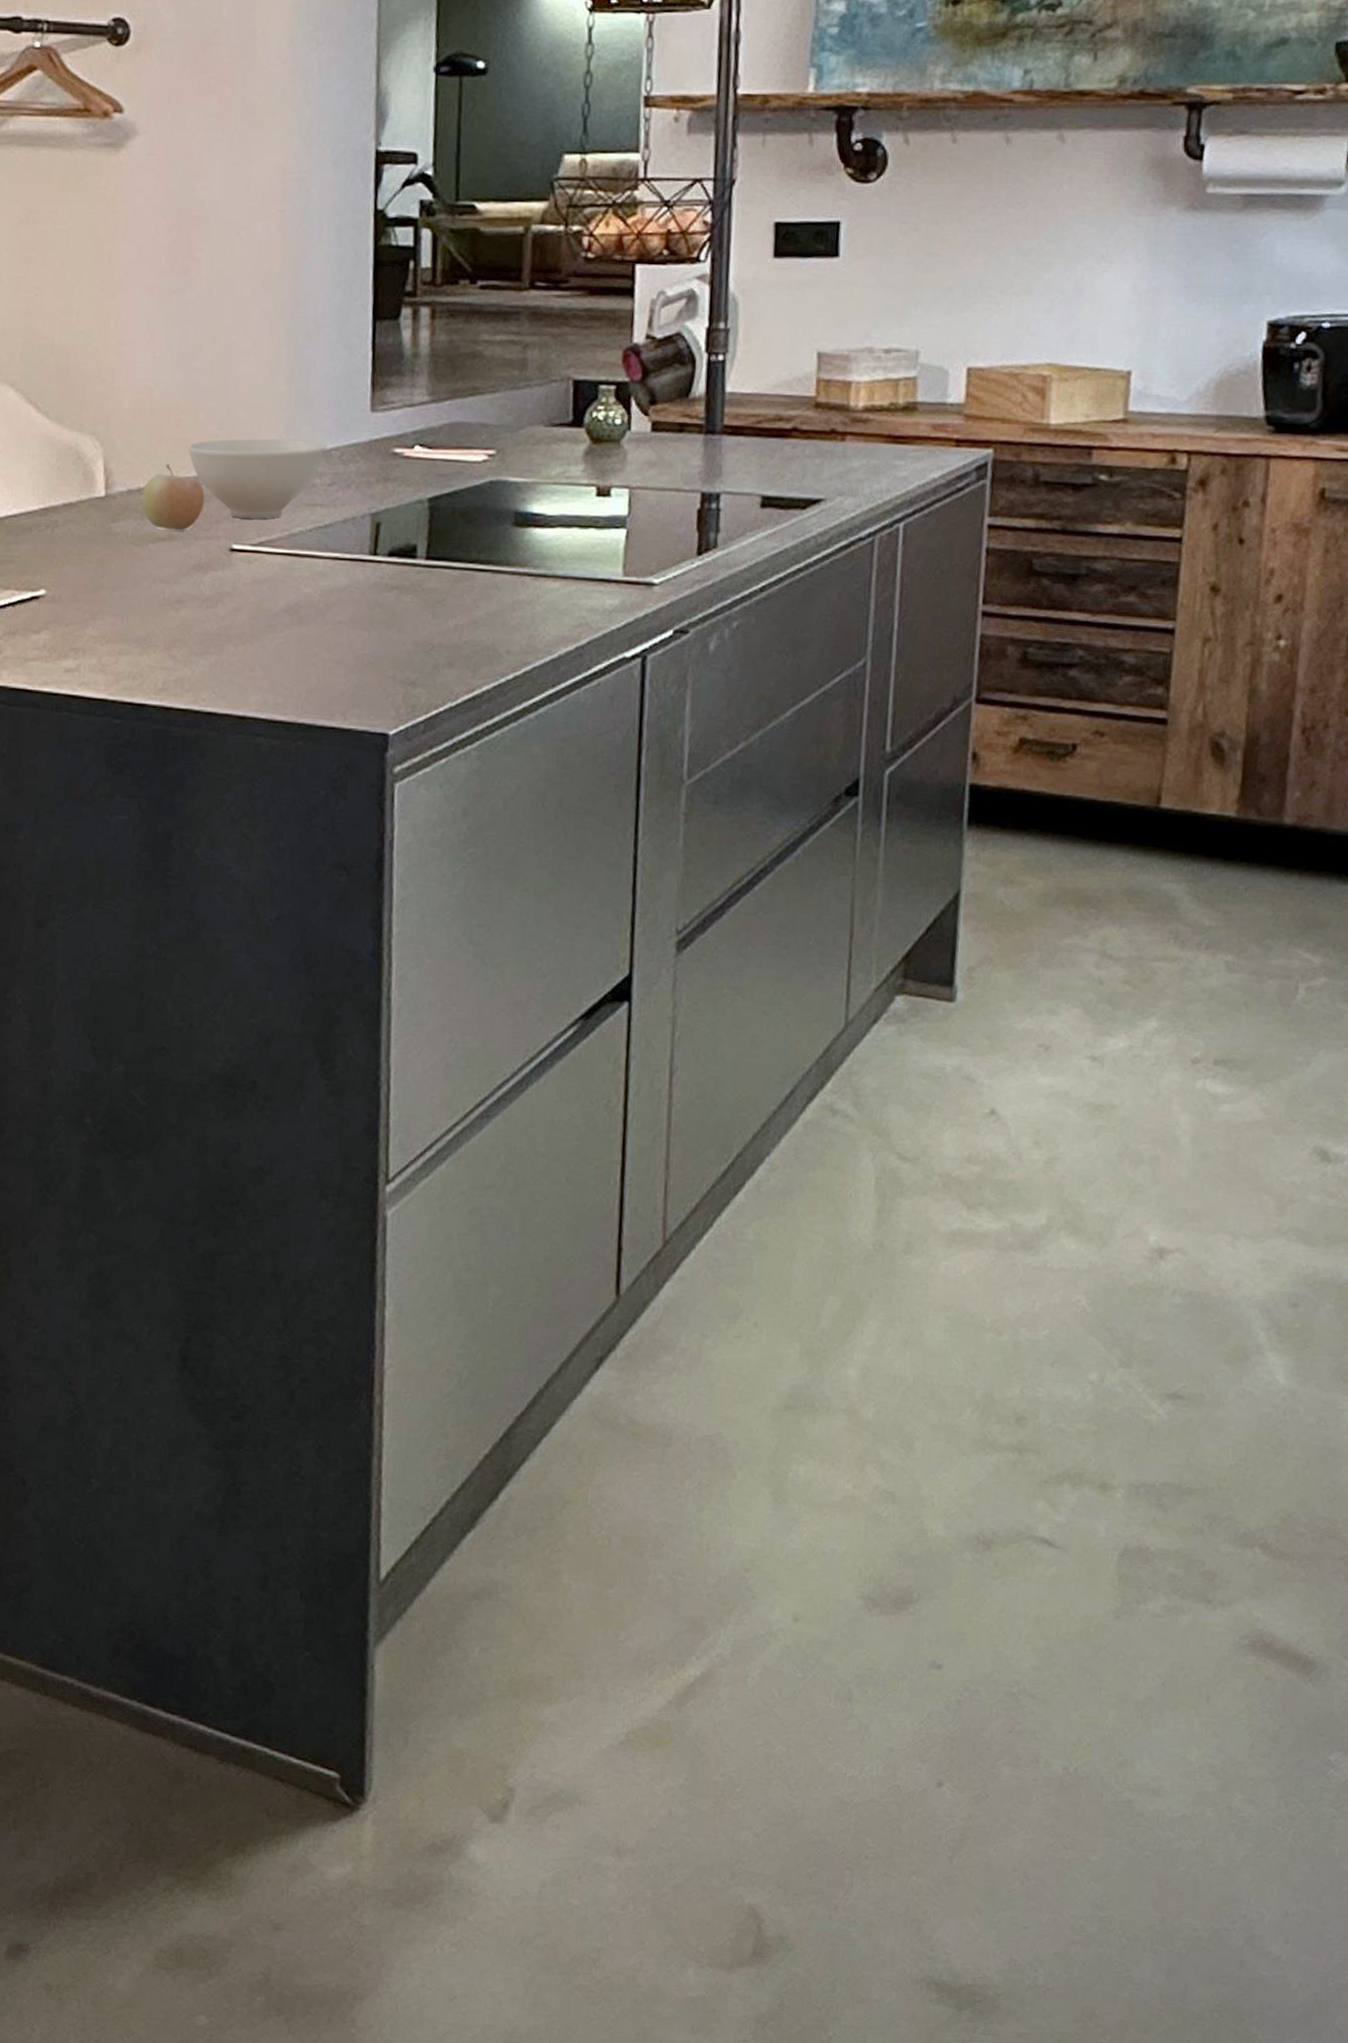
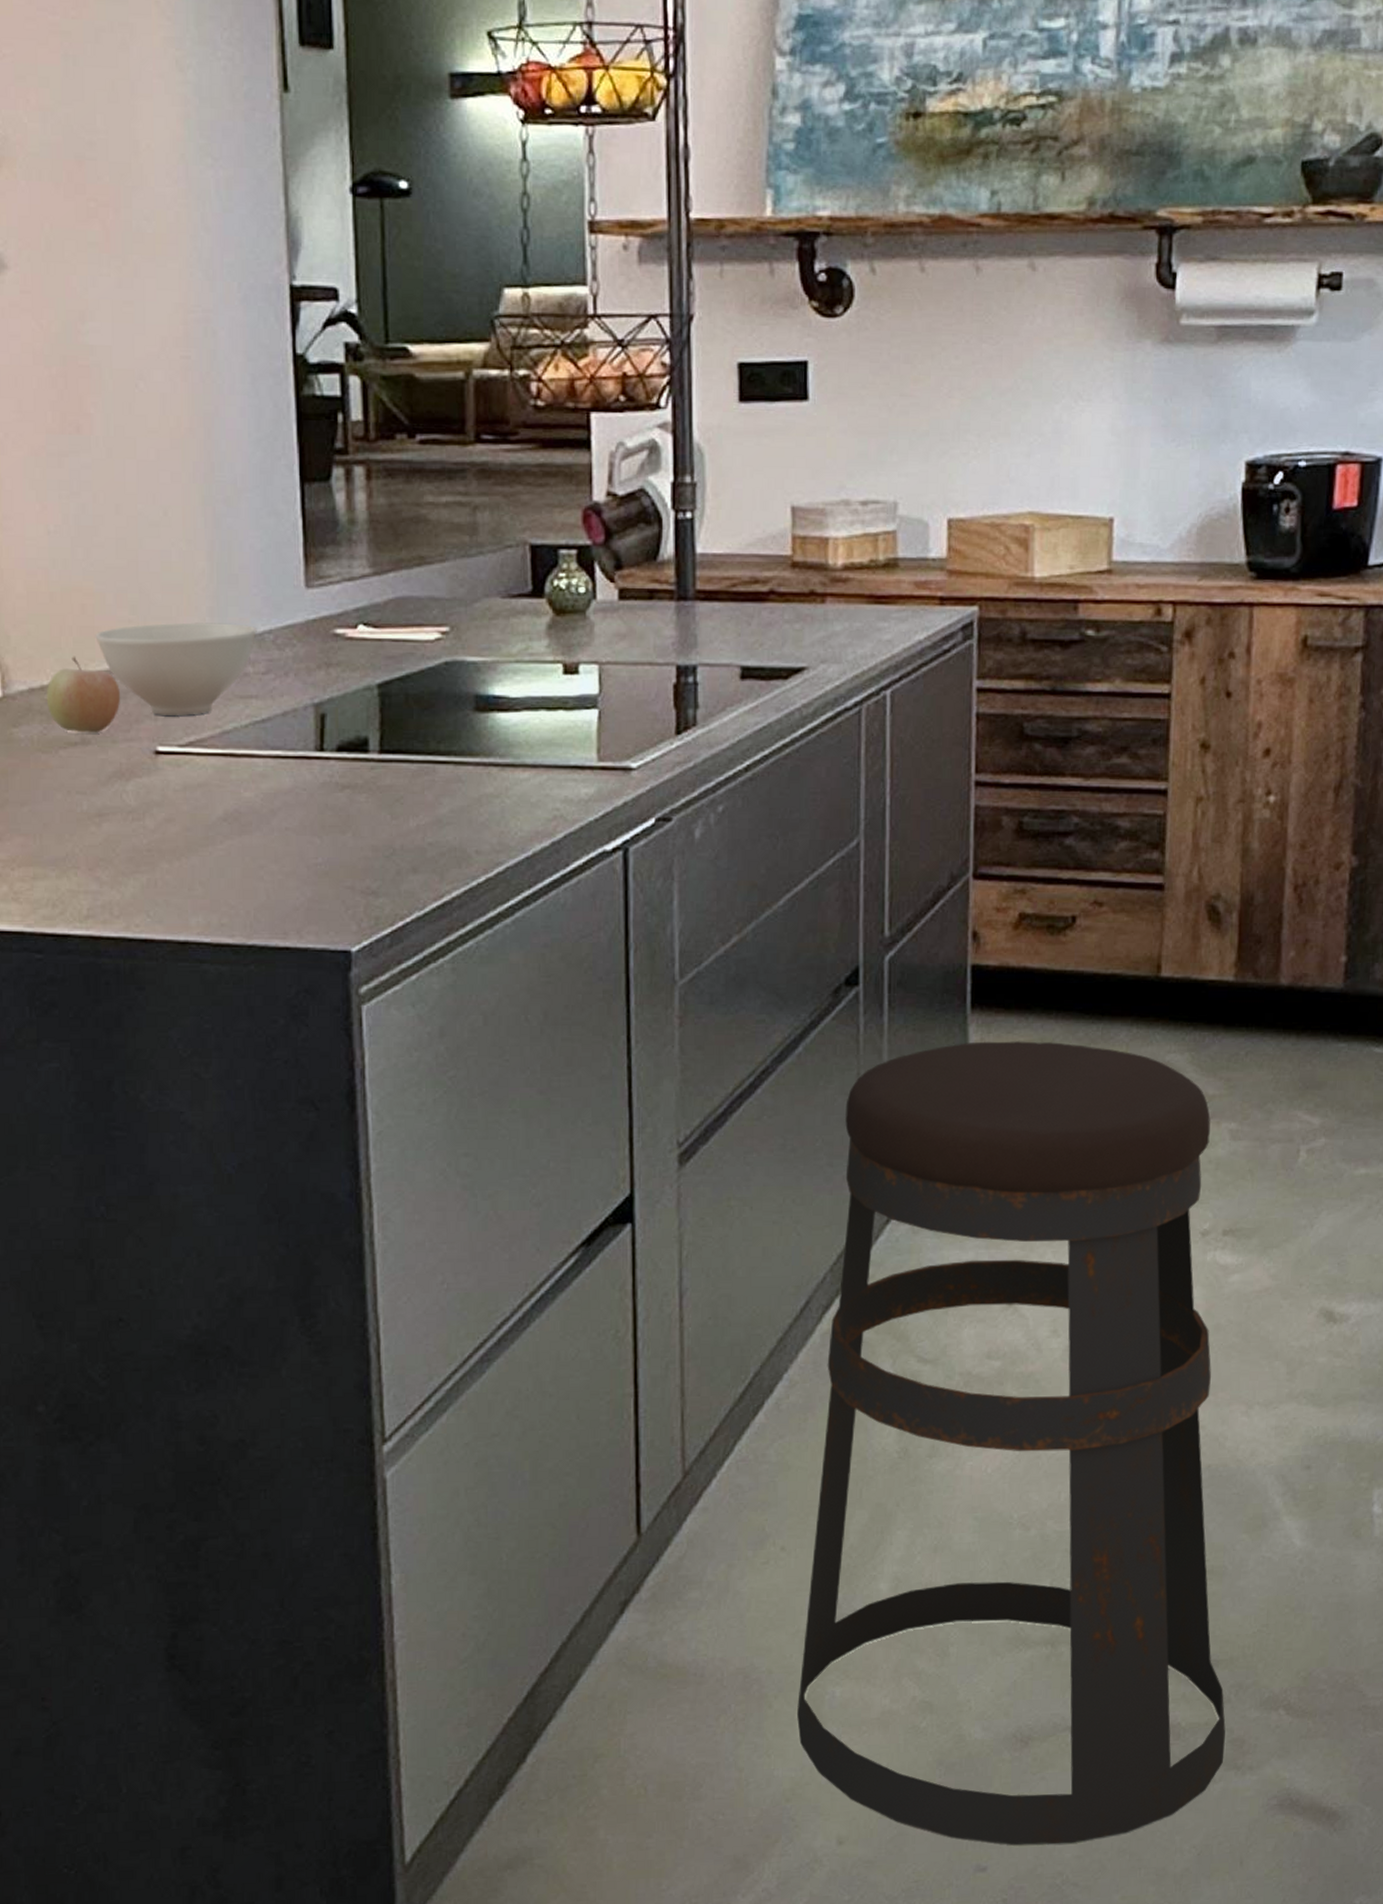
bar stool: none [760,857,1206,1654] -> present [797,1041,1226,1845]

